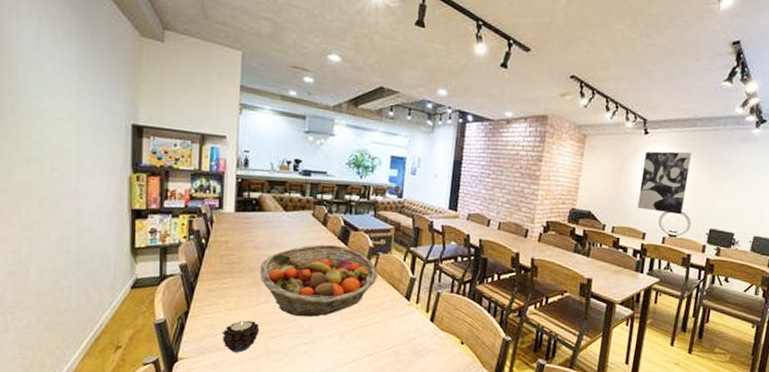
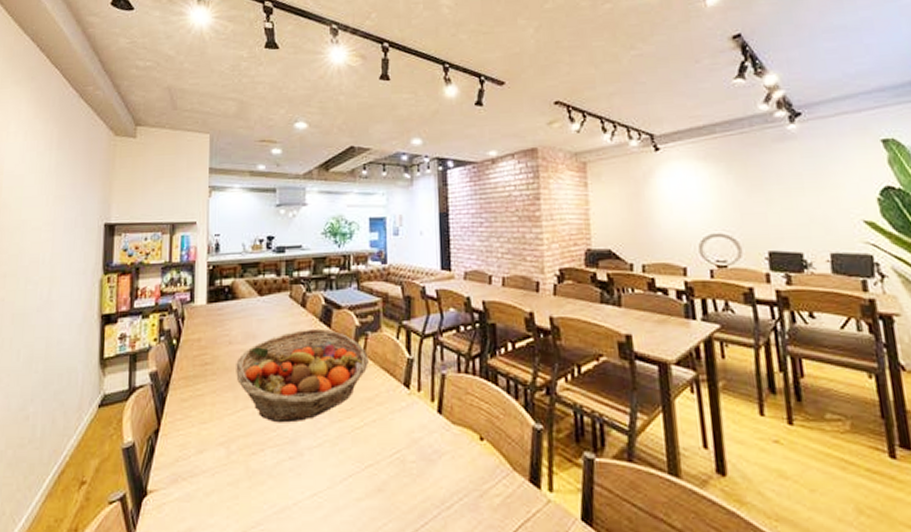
candle: present [222,320,260,353] -> none [196,434,238,477]
wall art: present [637,151,692,215] -> none [661,163,726,240]

